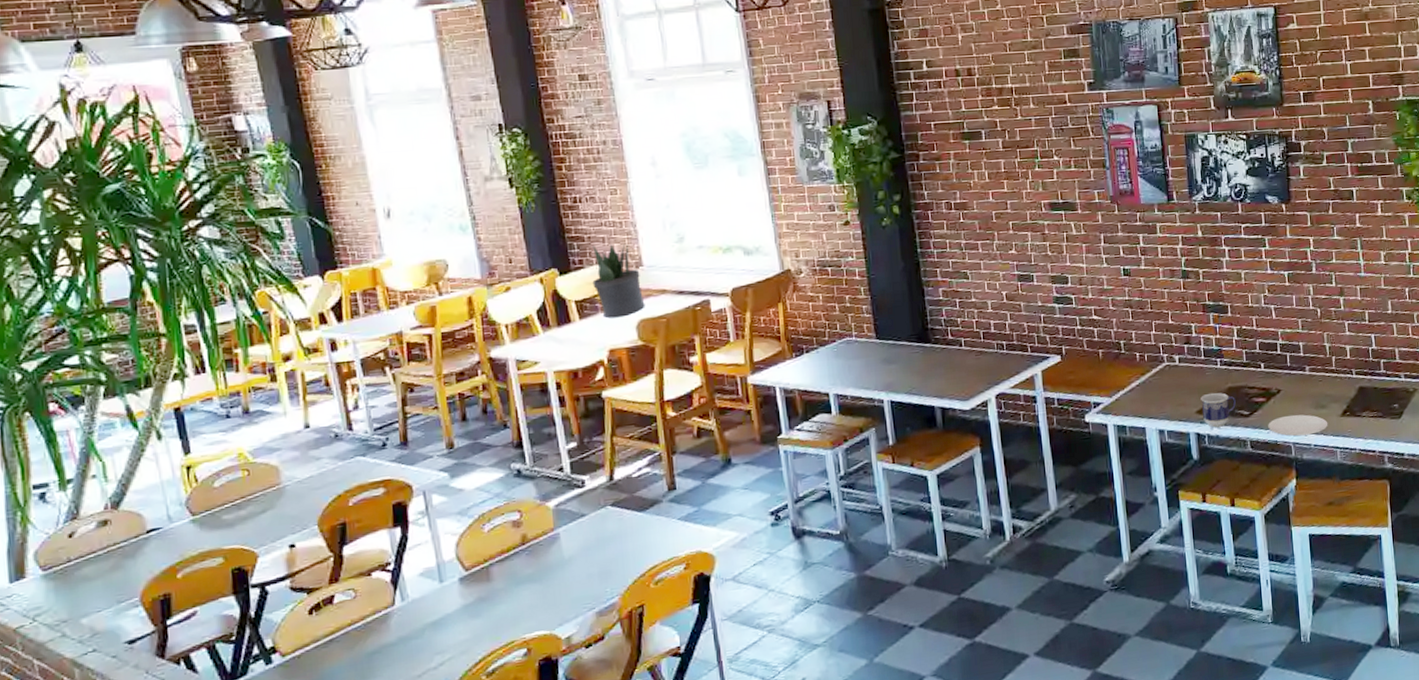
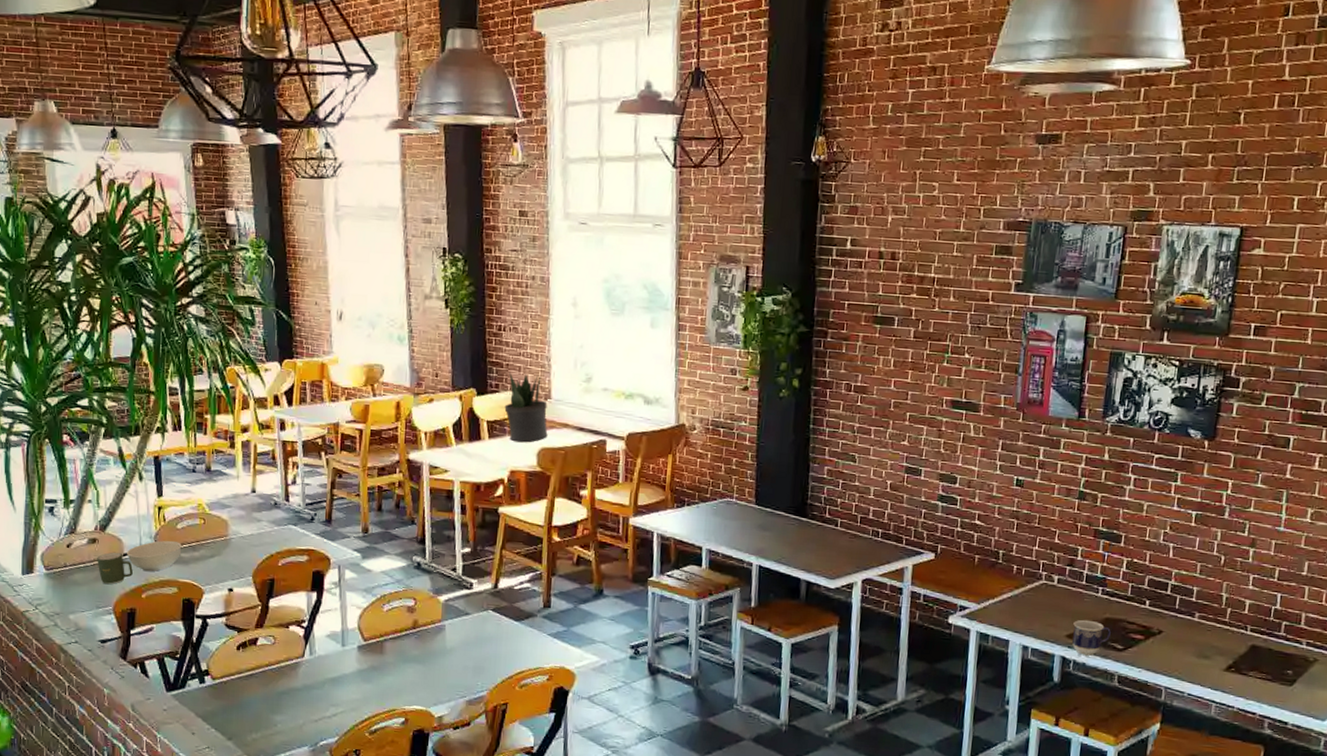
mug: none [111,530,162,572] -> present [97,552,133,585]
bowl: none [151,503,224,547] -> present [127,541,182,572]
plate: present [1268,414,1328,436] -> none [1141,658,1208,683]

